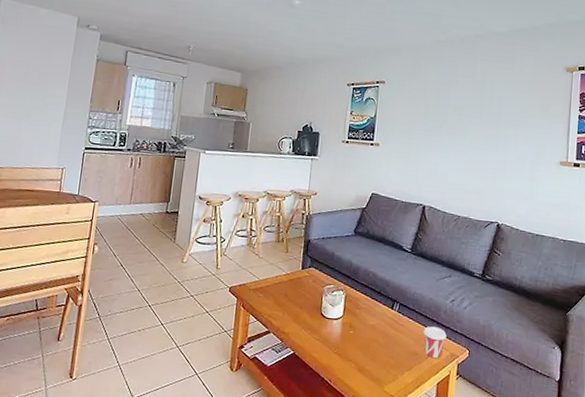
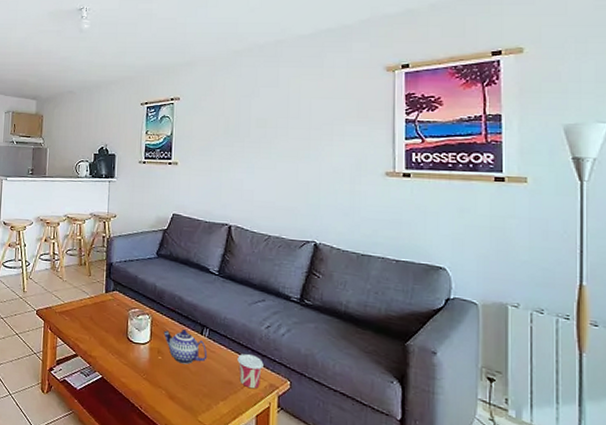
teapot: none [356,305,397,338] -> present [163,330,208,365]

